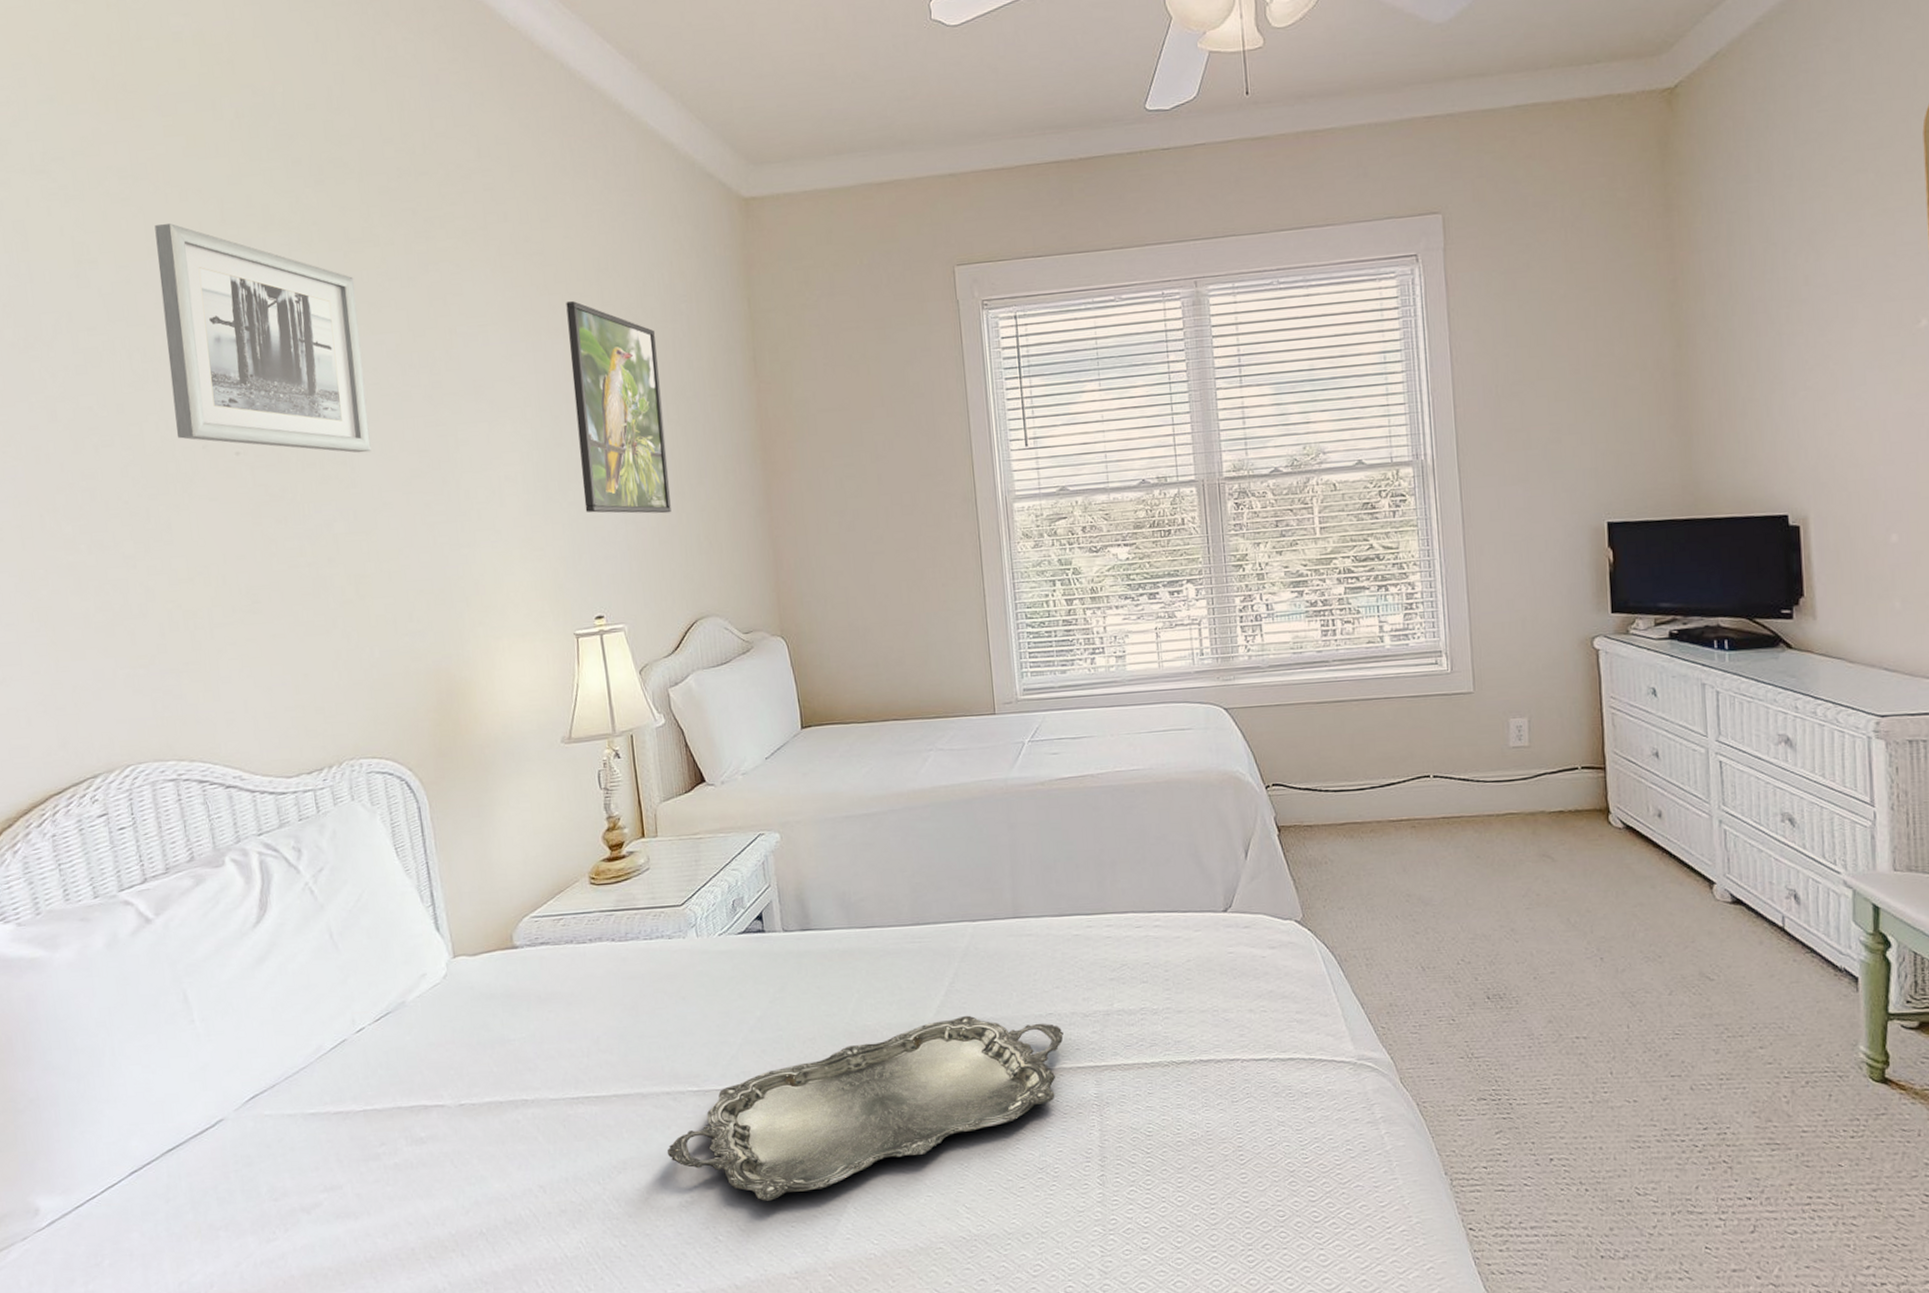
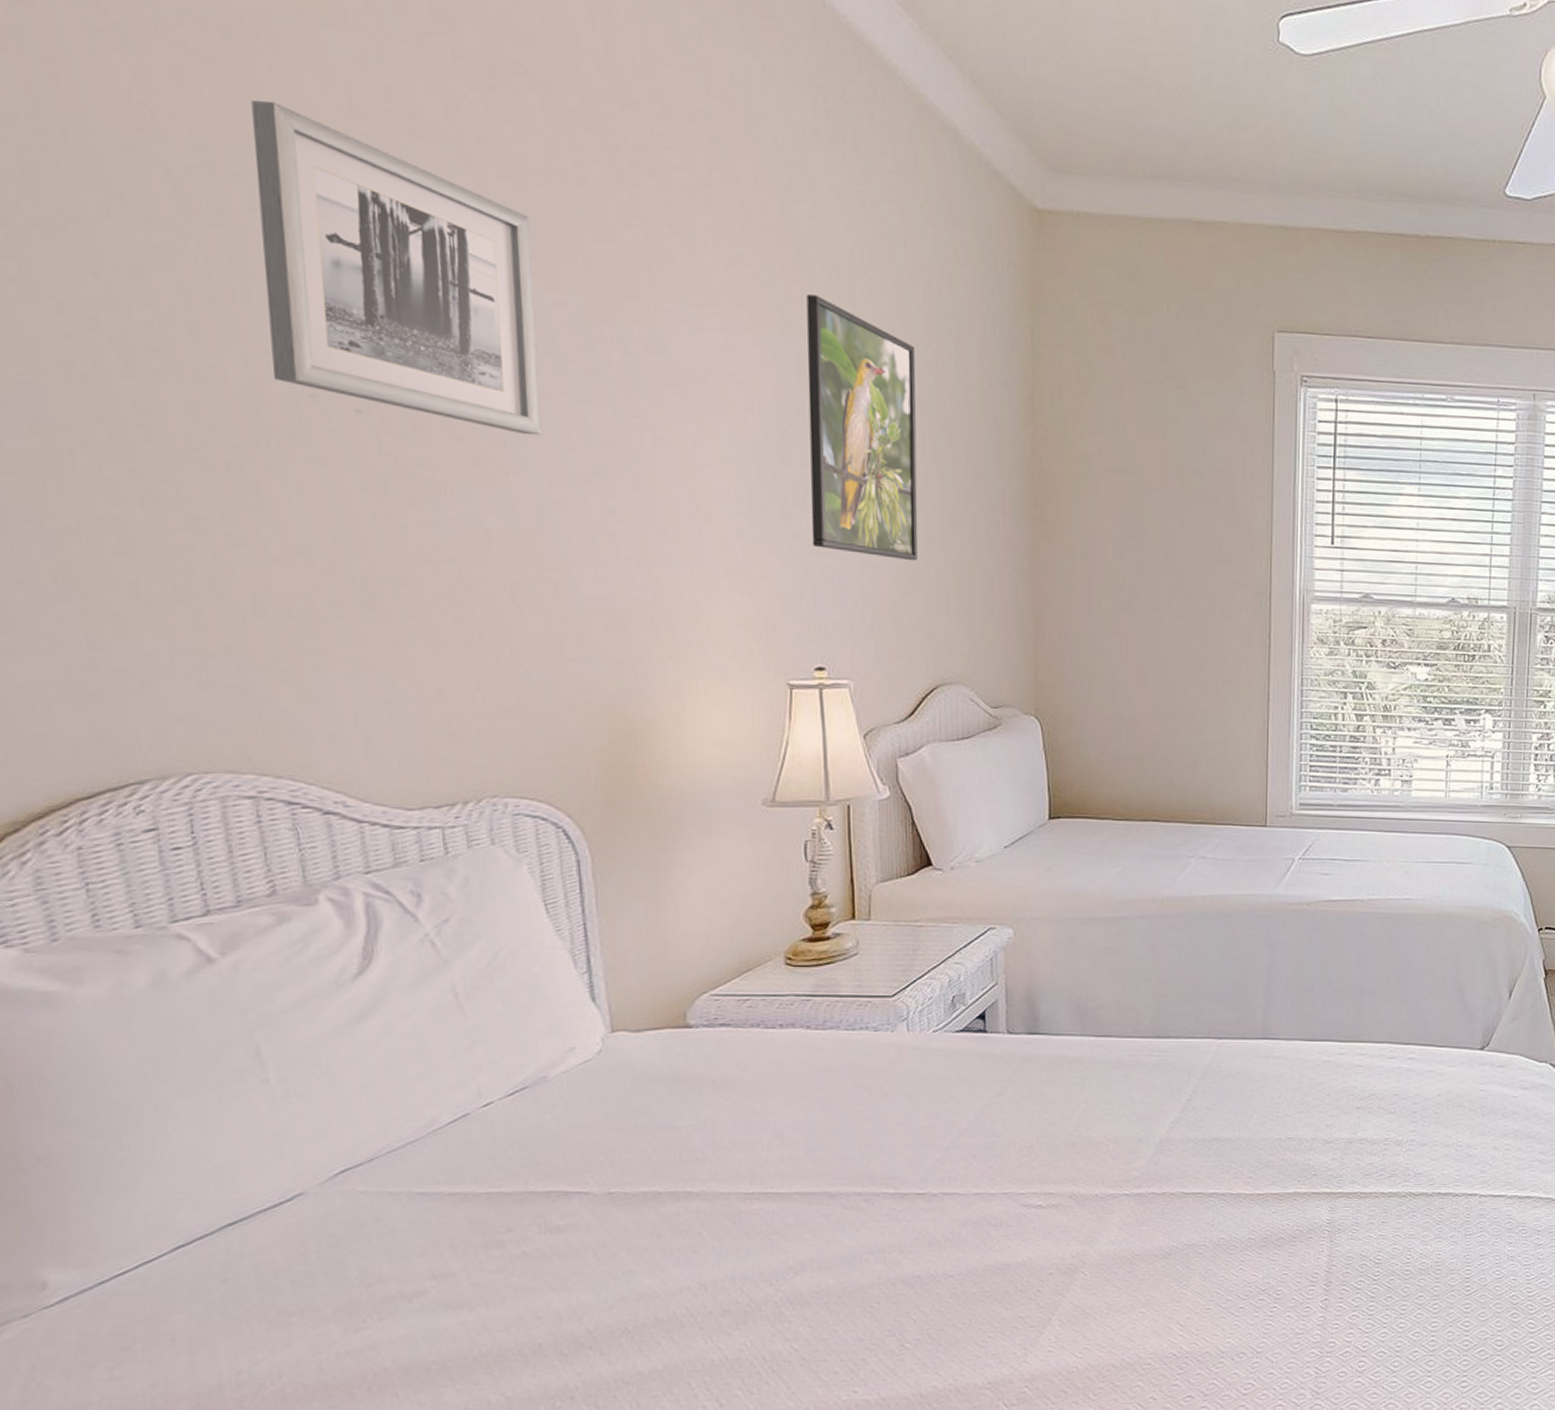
serving tray: present [667,1015,1063,1201] -> none [853,1134,1302,1310]

